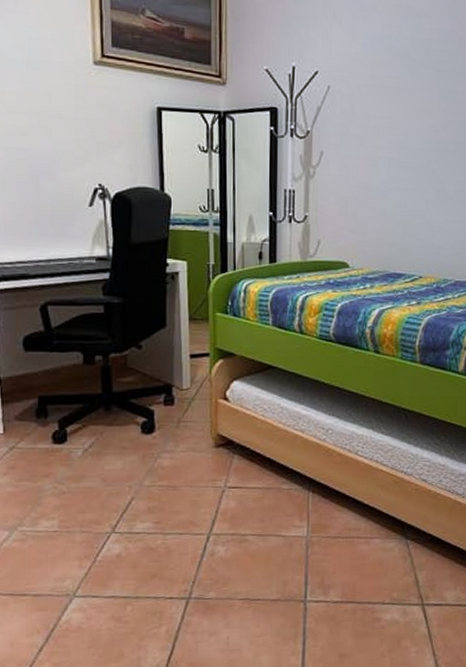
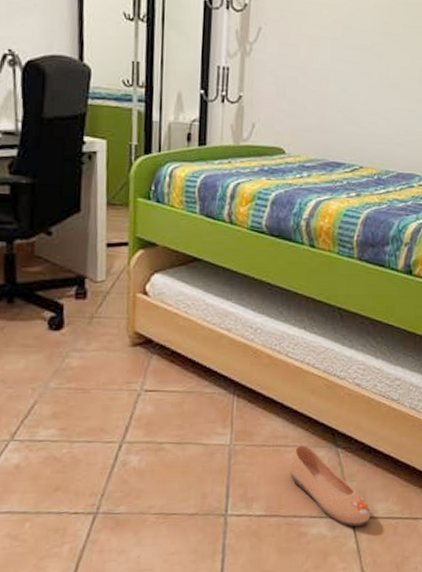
shoe: none [362,536,441,613] -> present [289,444,371,527]

